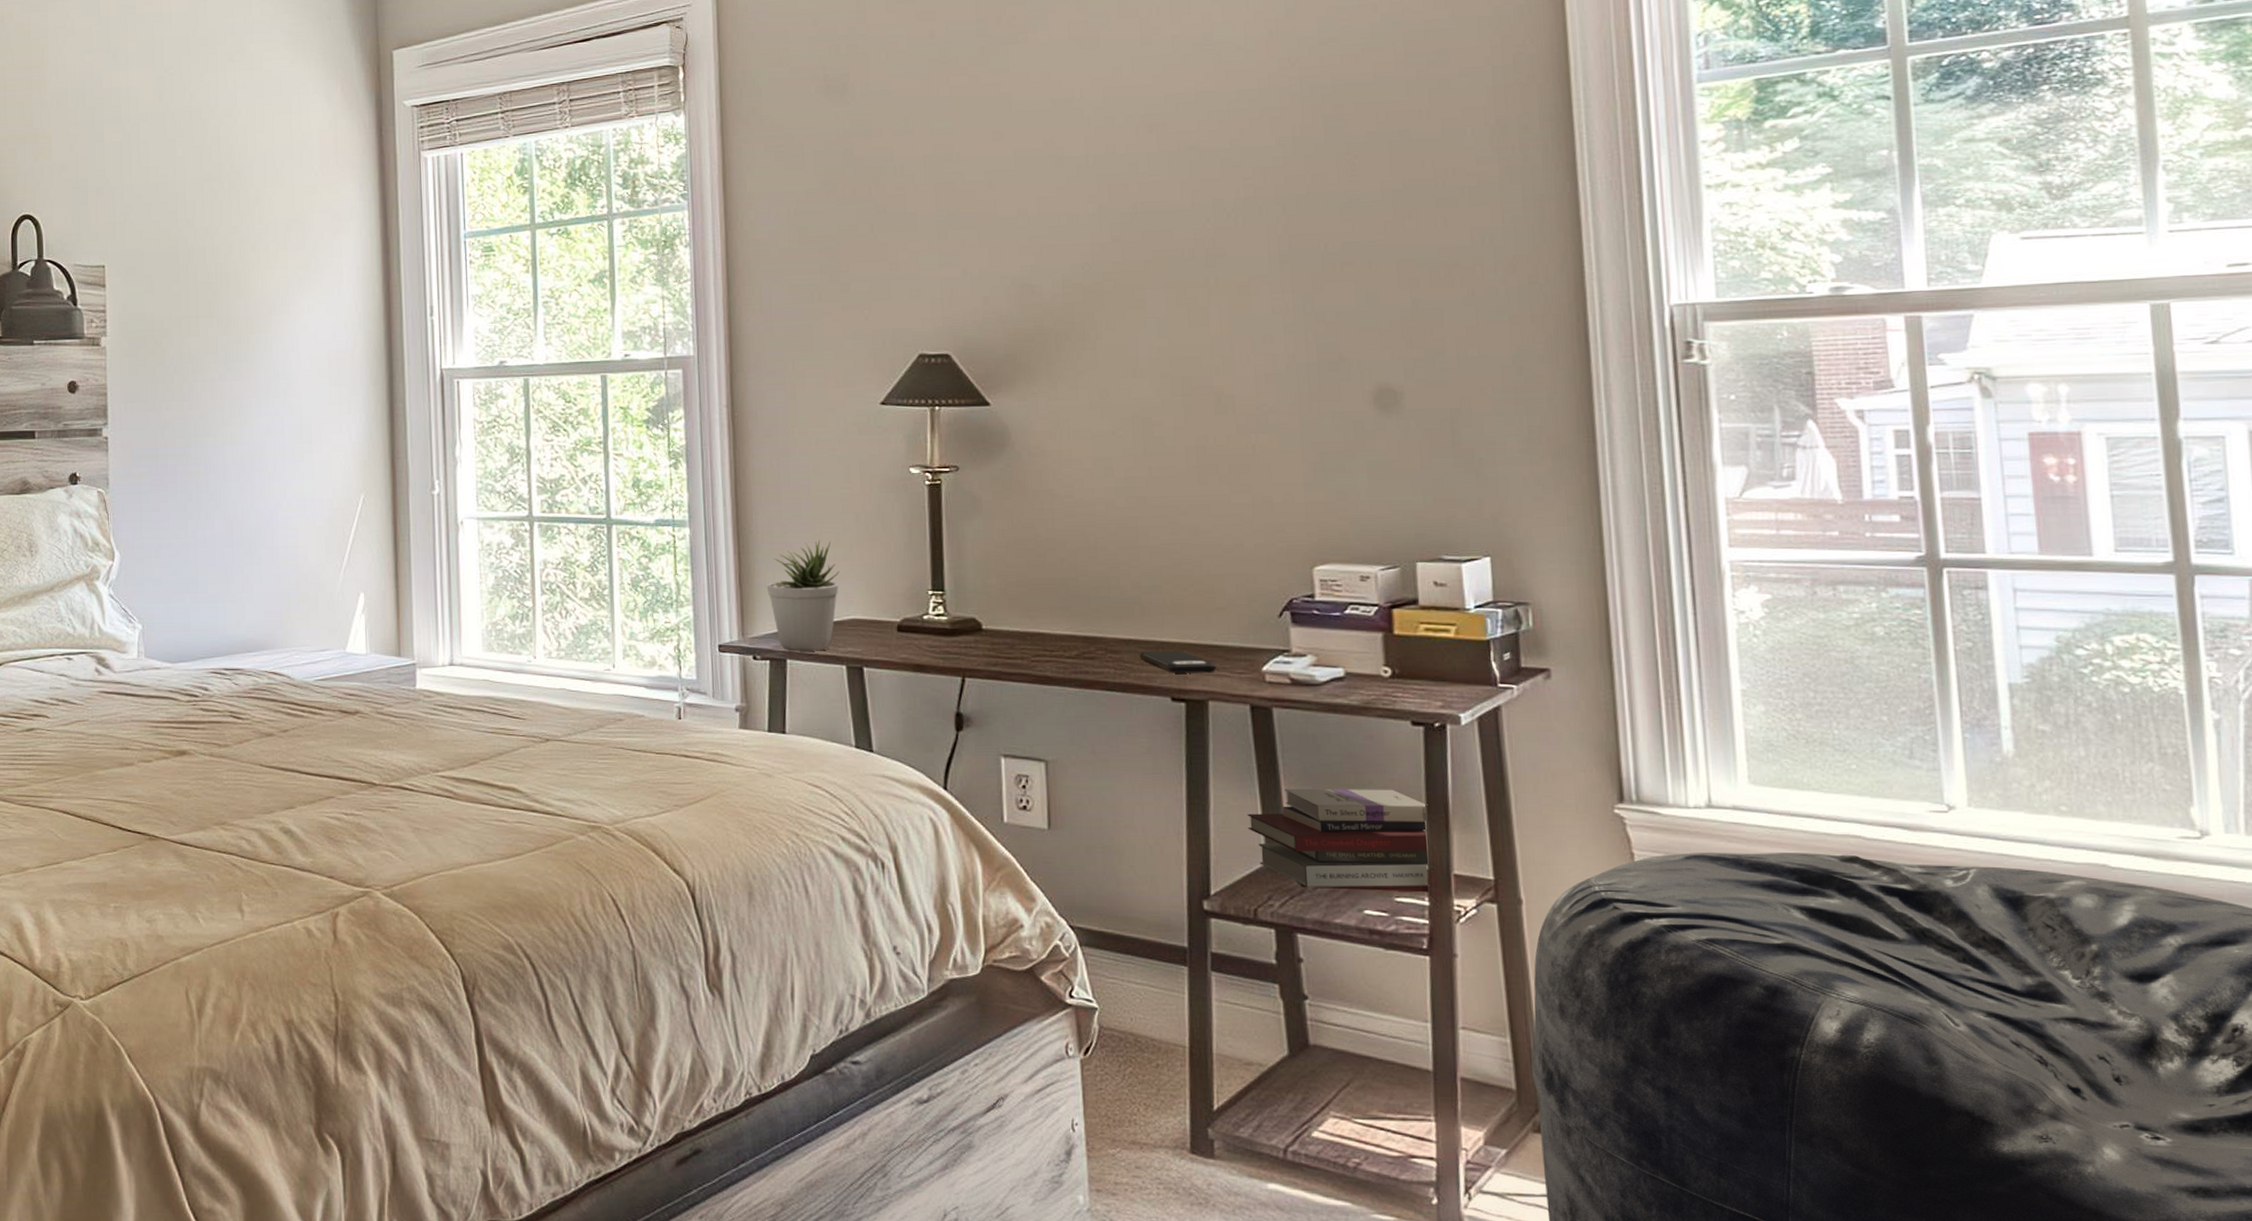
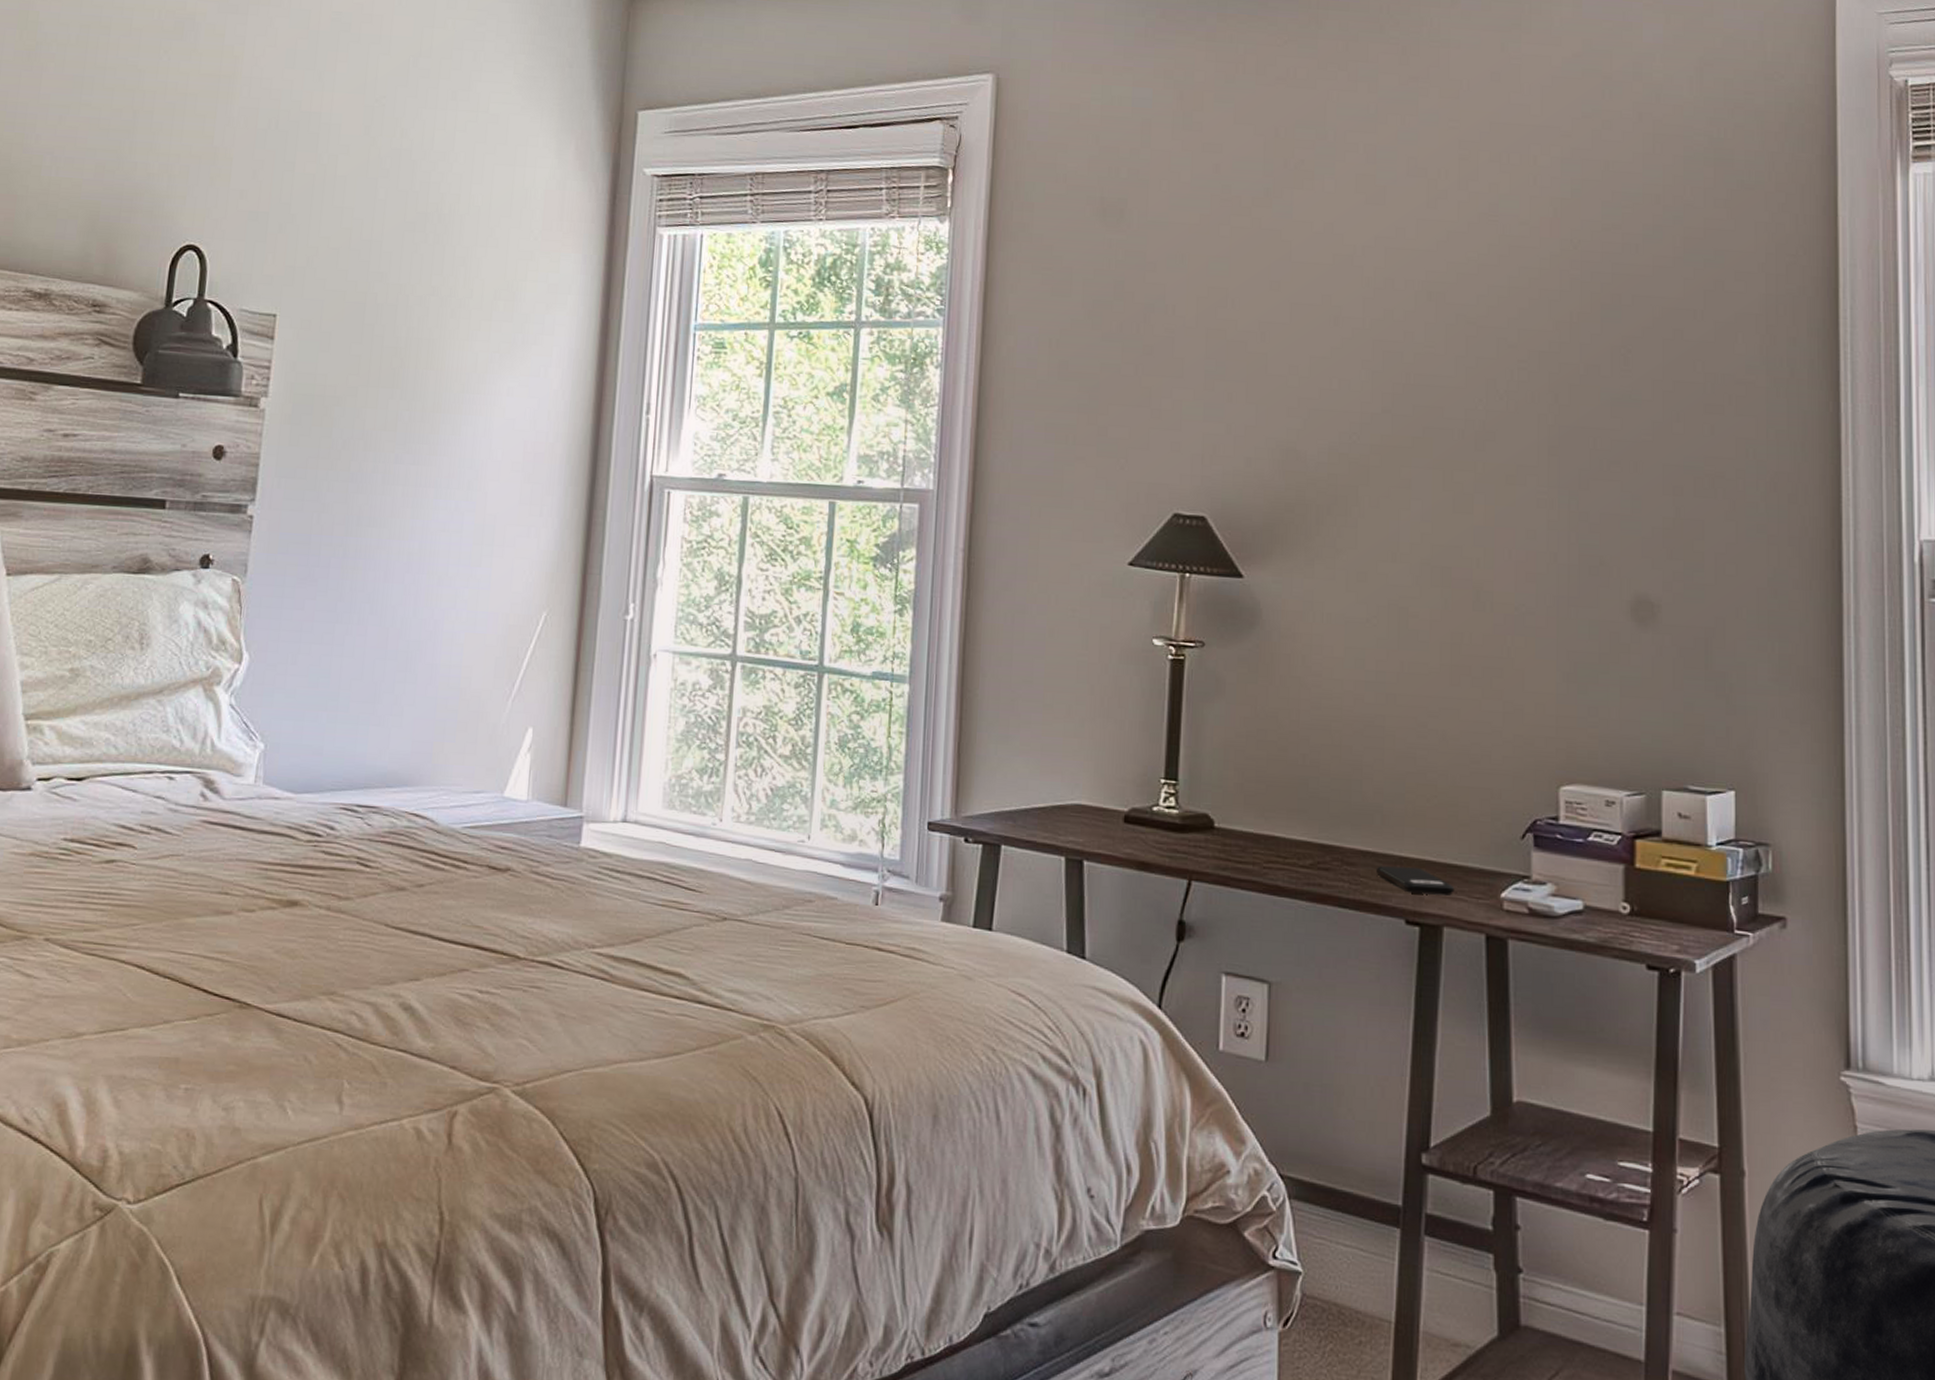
potted plant: present [766,541,840,651] -> none [986,712,1068,838]
books: present [1247,788,1430,892] -> none [1474,1031,1658,1158]

